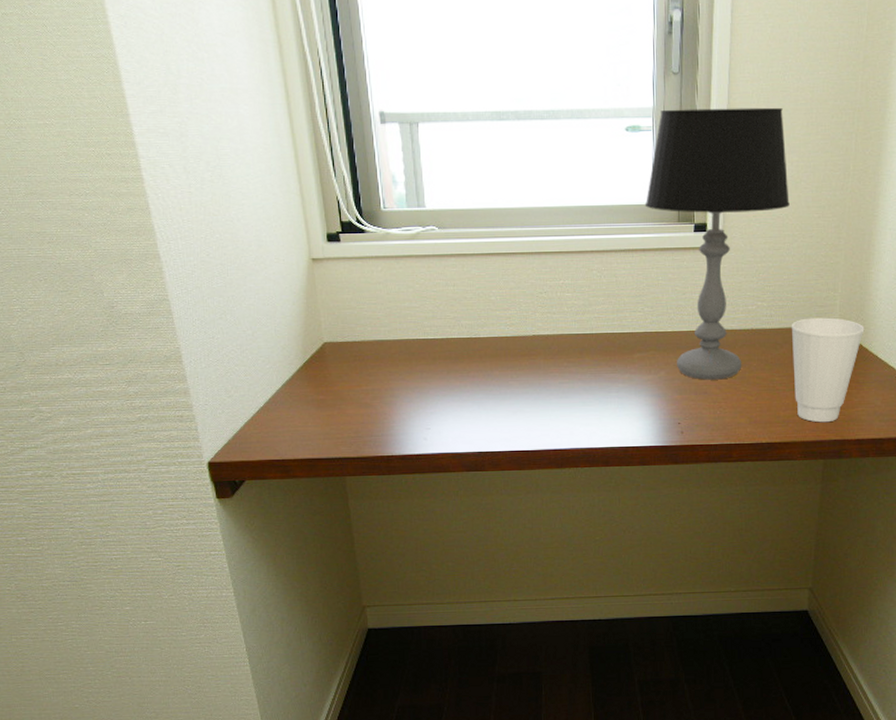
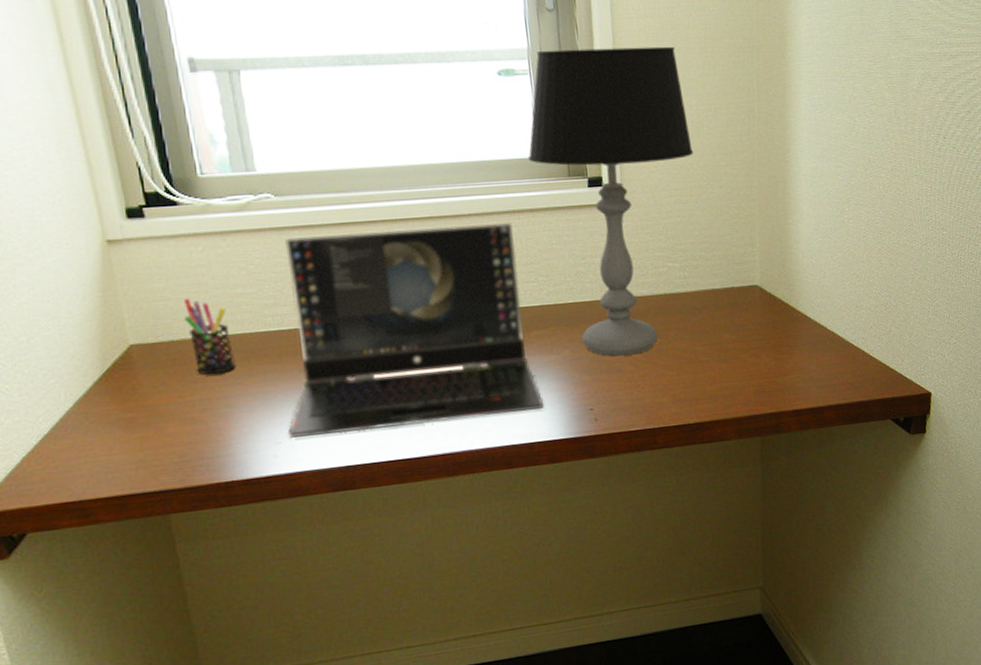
pen holder: none [365,309,401,371] -> present [184,299,237,376]
laptop computer: none [437,260,640,427] -> present [285,223,544,439]
cup: present [791,317,865,423] -> none [708,275,790,395]

